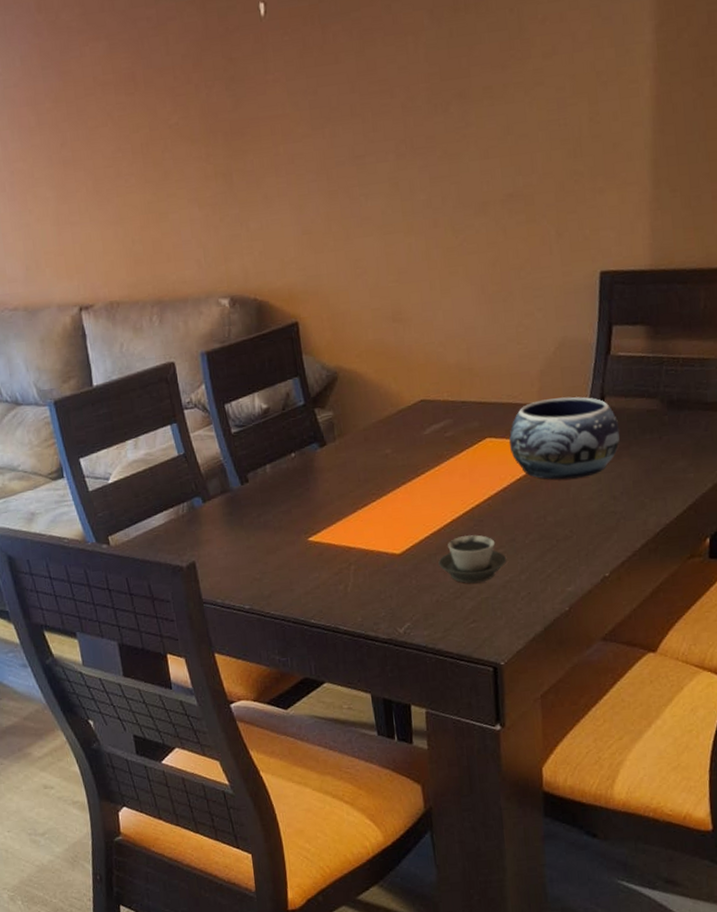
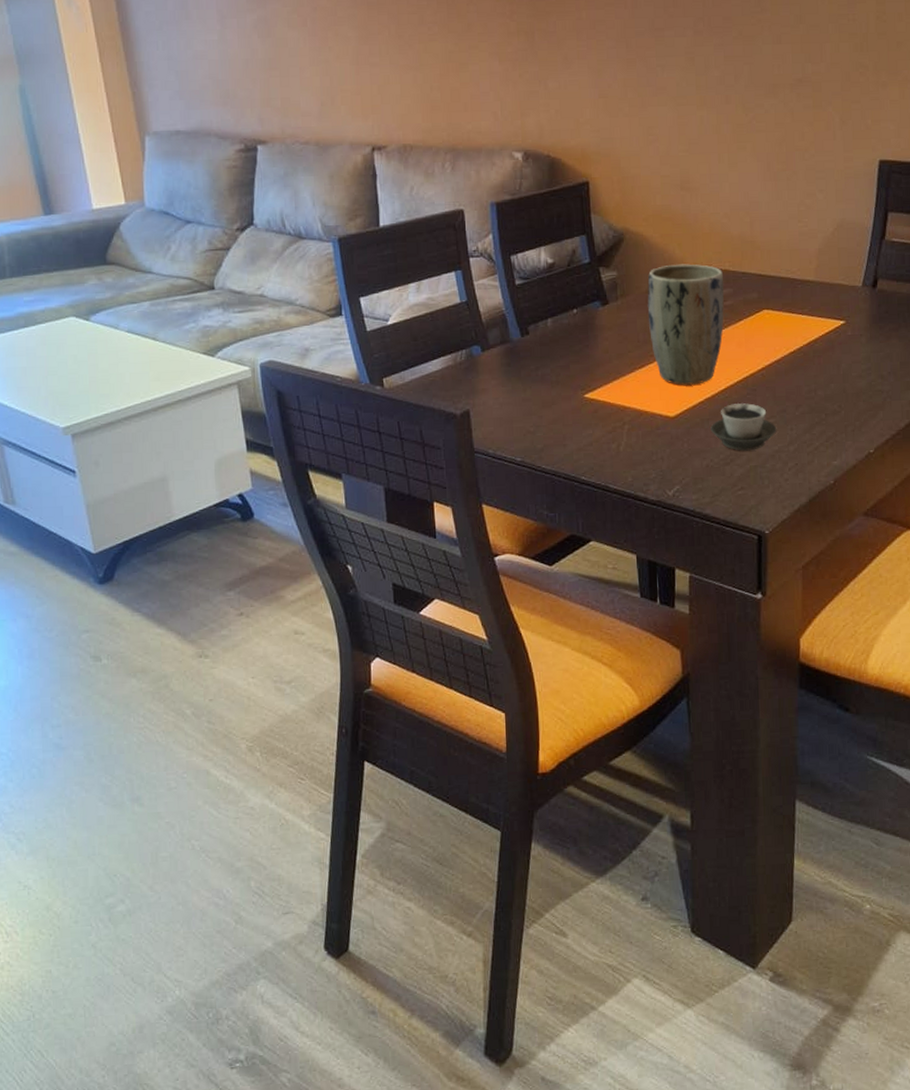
plant pot: none [365,397,446,522] -> present [647,264,724,385]
decorative bowl: present [508,396,621,480] -> none [785,276,891,356]

